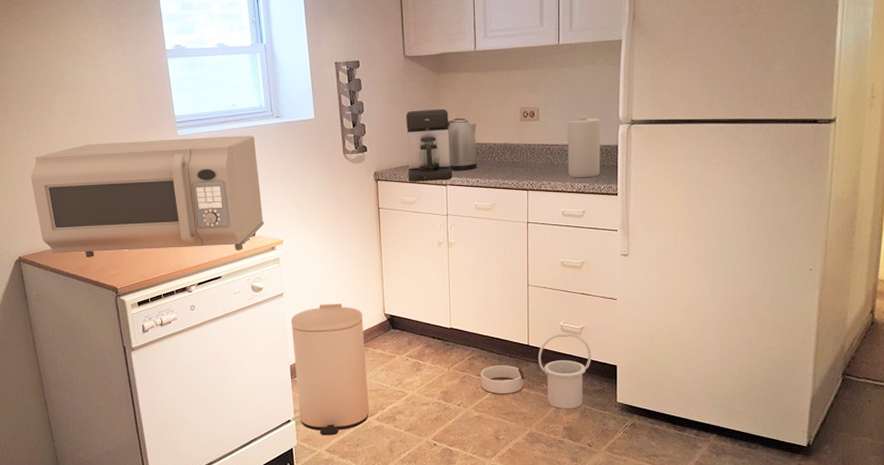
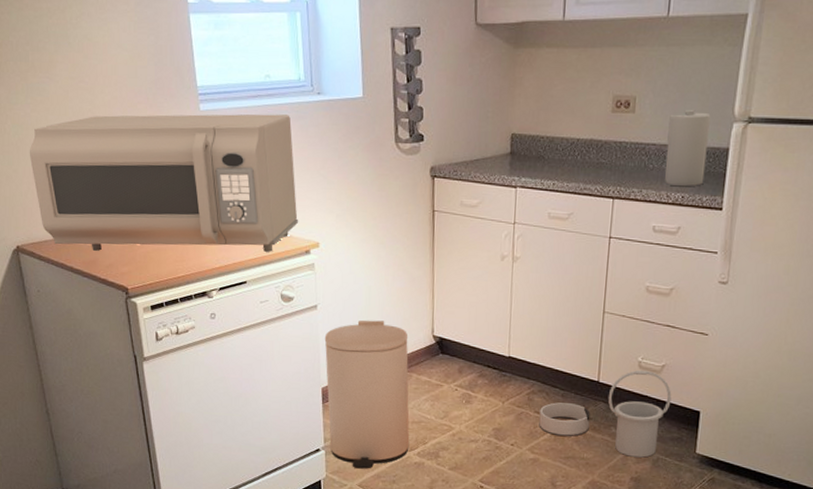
coffee maker: present [406,108,453,182] -> none [470,92,525,182]
kettle: present [447,117,478,171] -> none [521,104,558,170]

